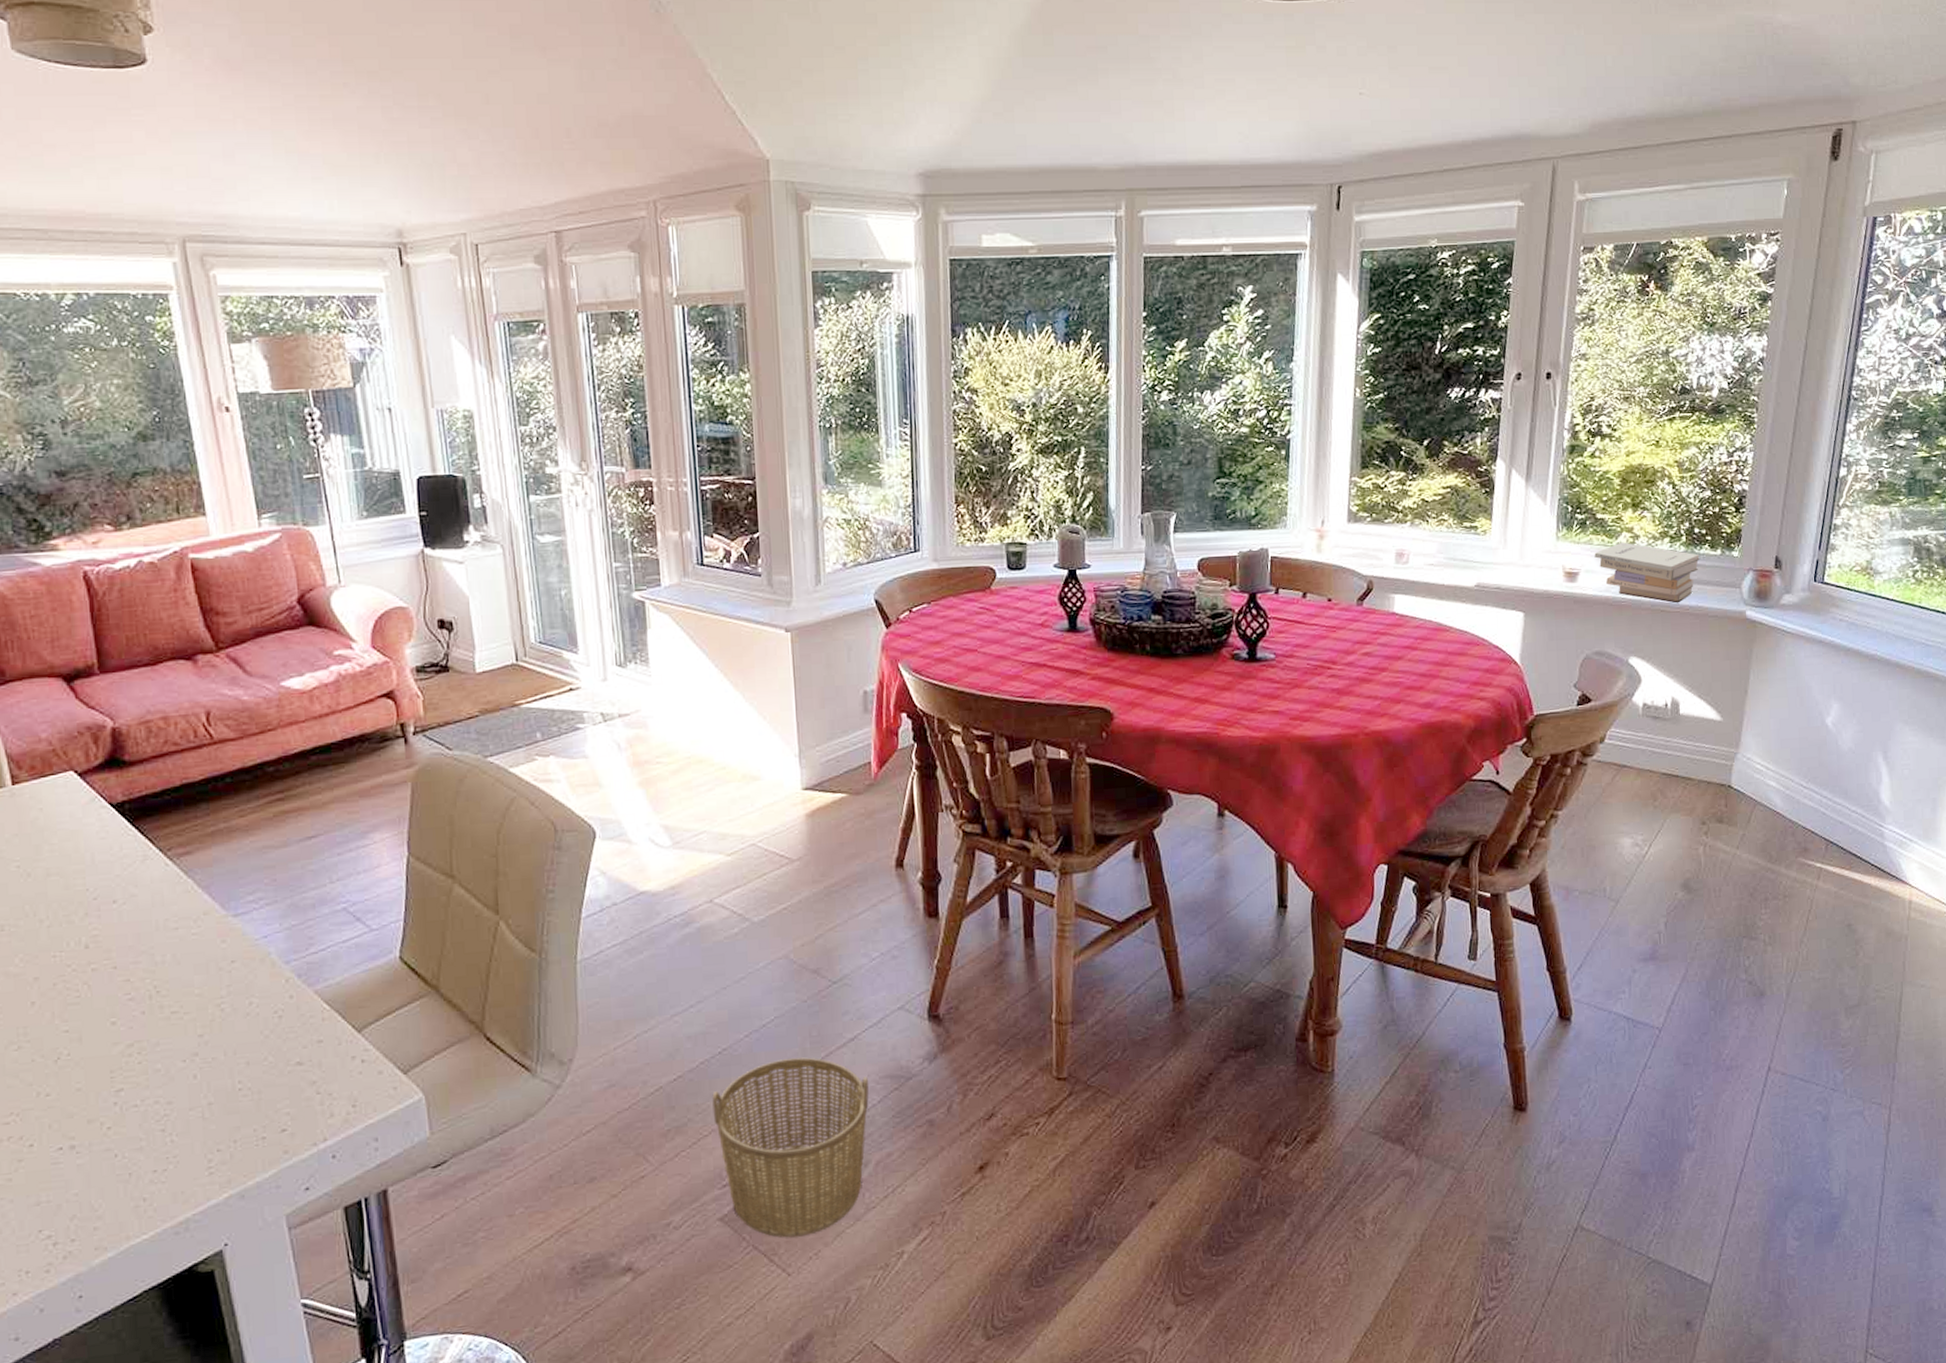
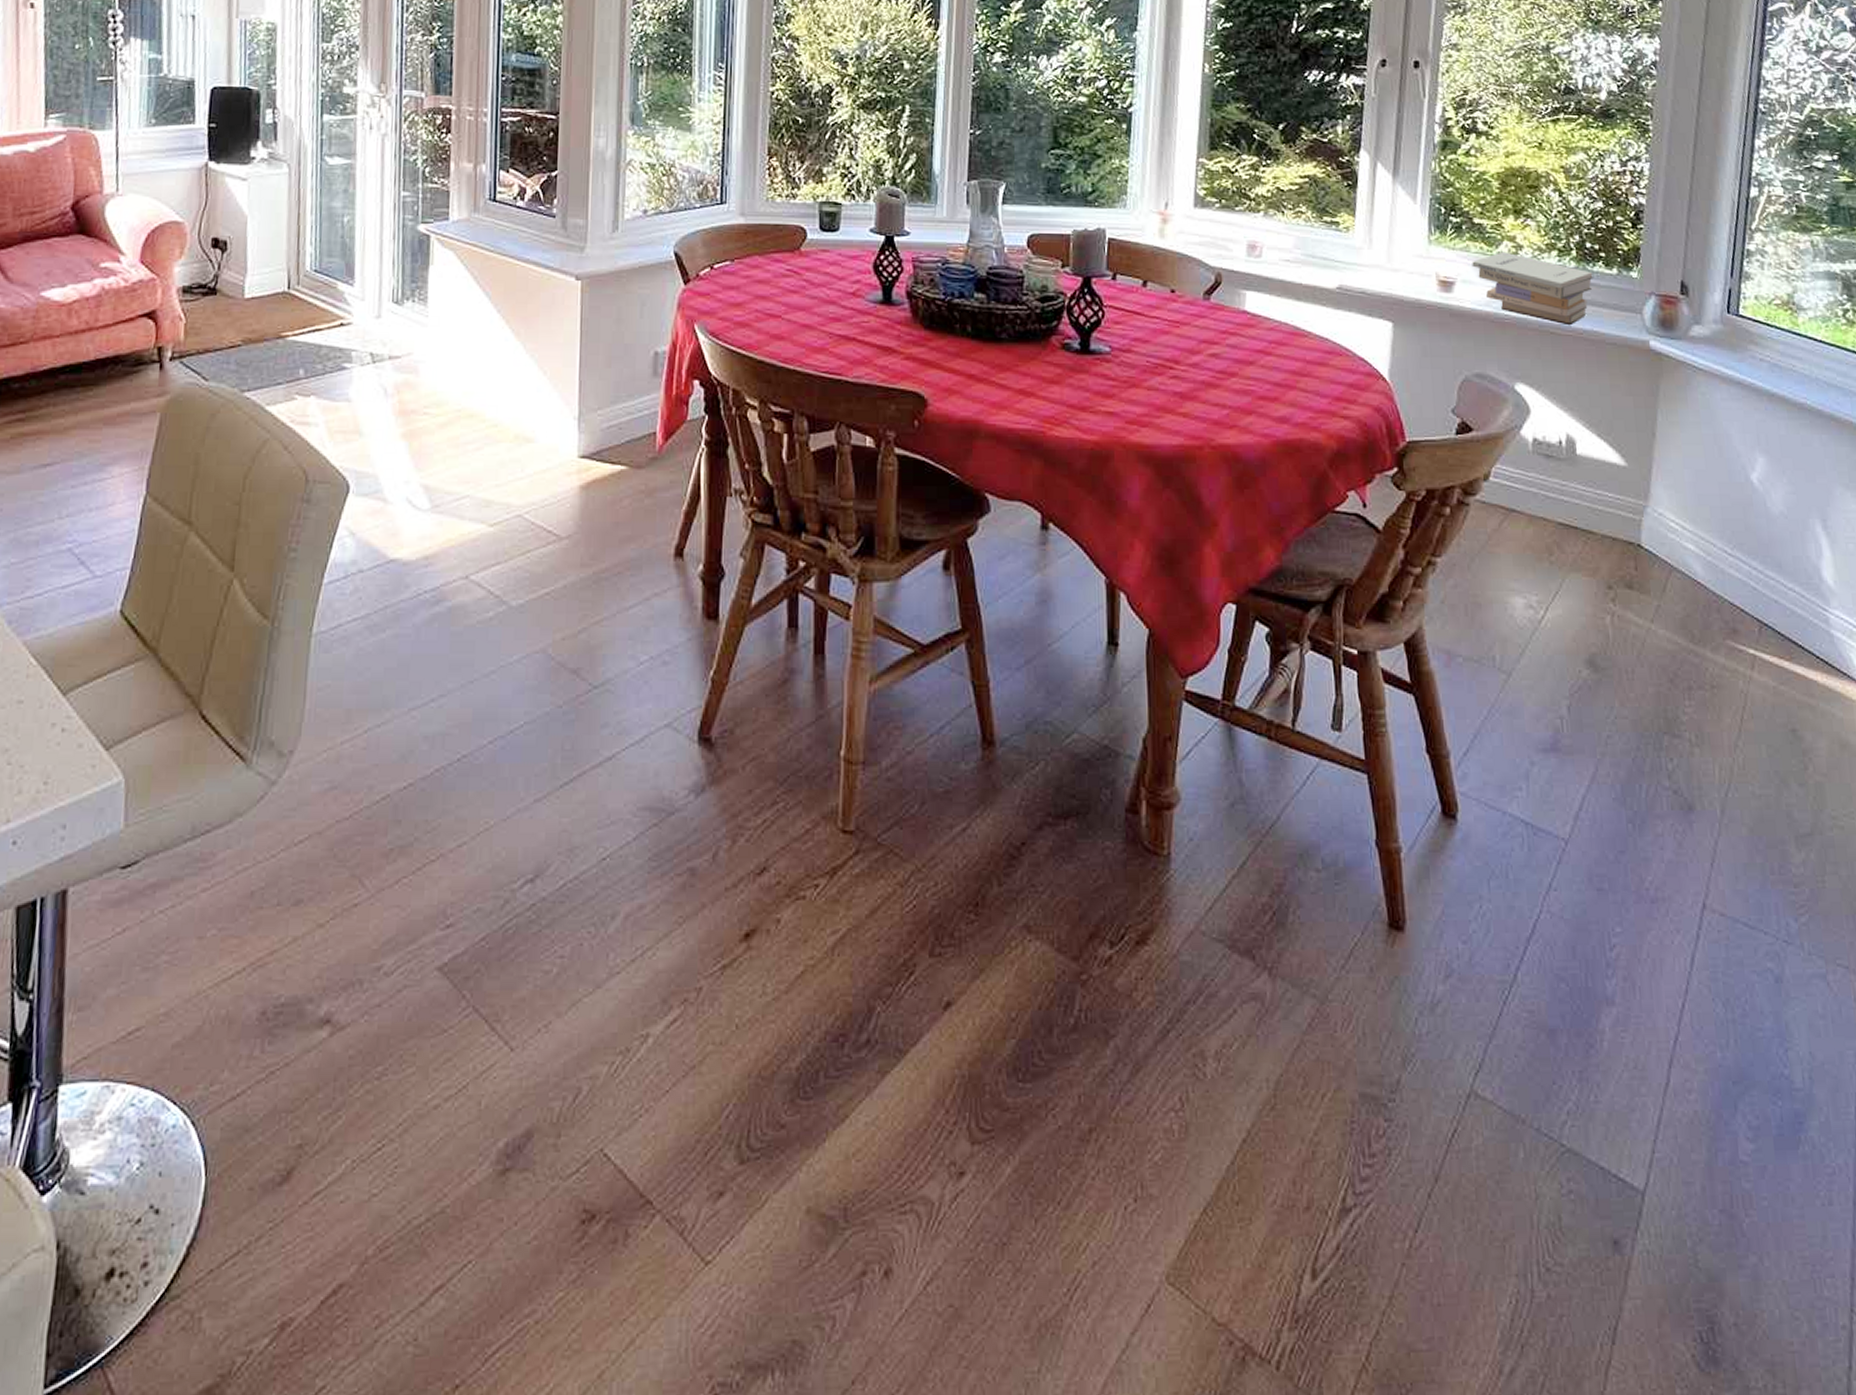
basket: present [712,1057,869,1238] -> none [443,775,625,1001]

